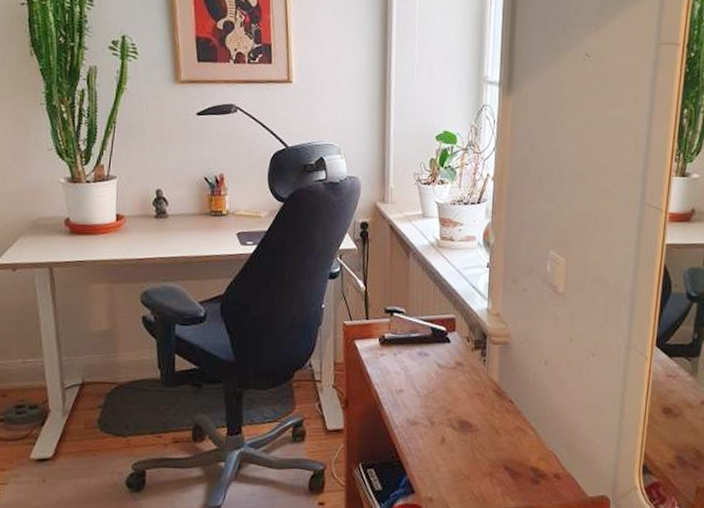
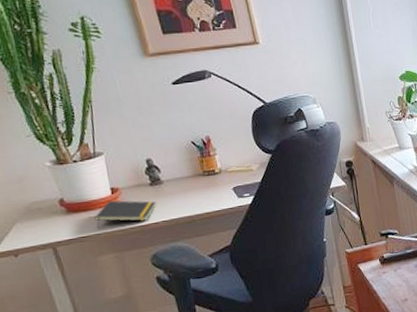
notepad: none [95,227,157,255] -> present [94,200,157,229]

